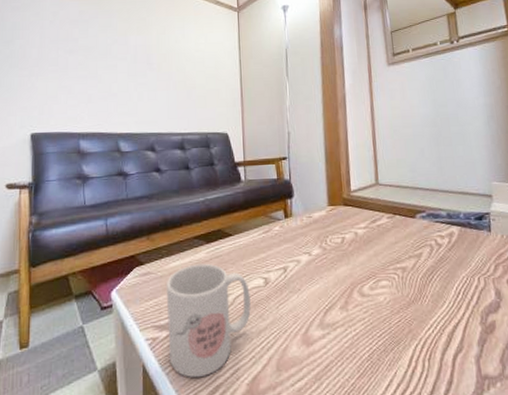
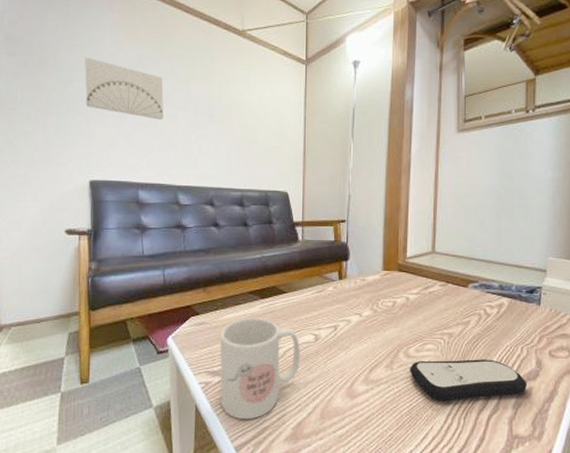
wall art: none [26,16,103,71] -> present [84,57,164,120]
remote control: none [365,293,490,343] -> present [410,359,528,402]

